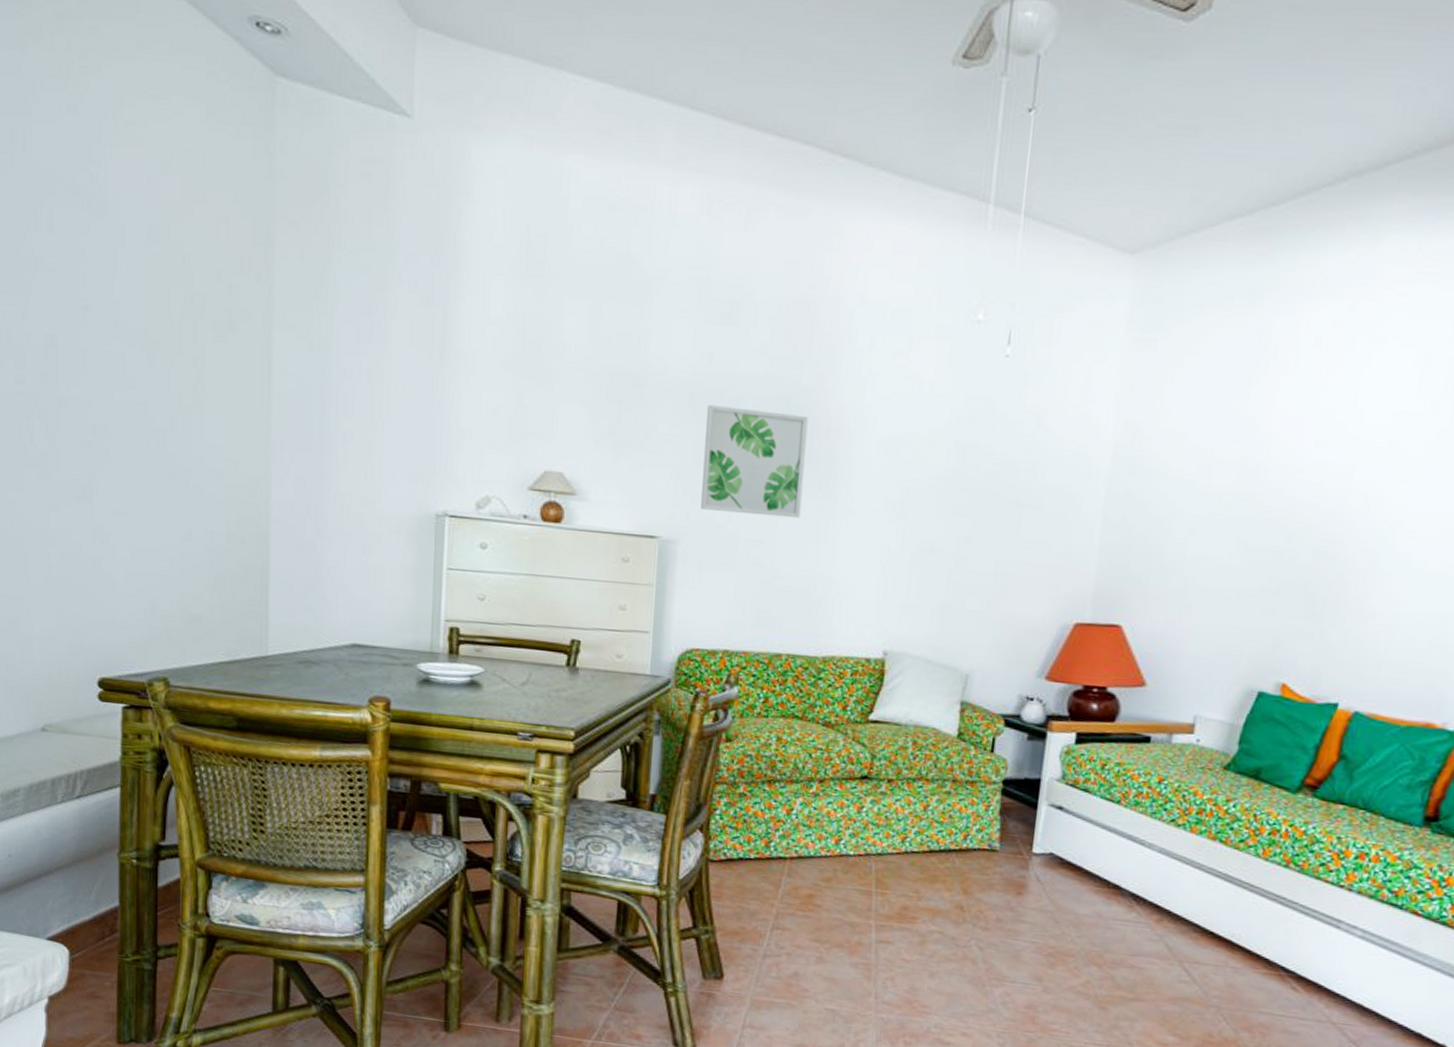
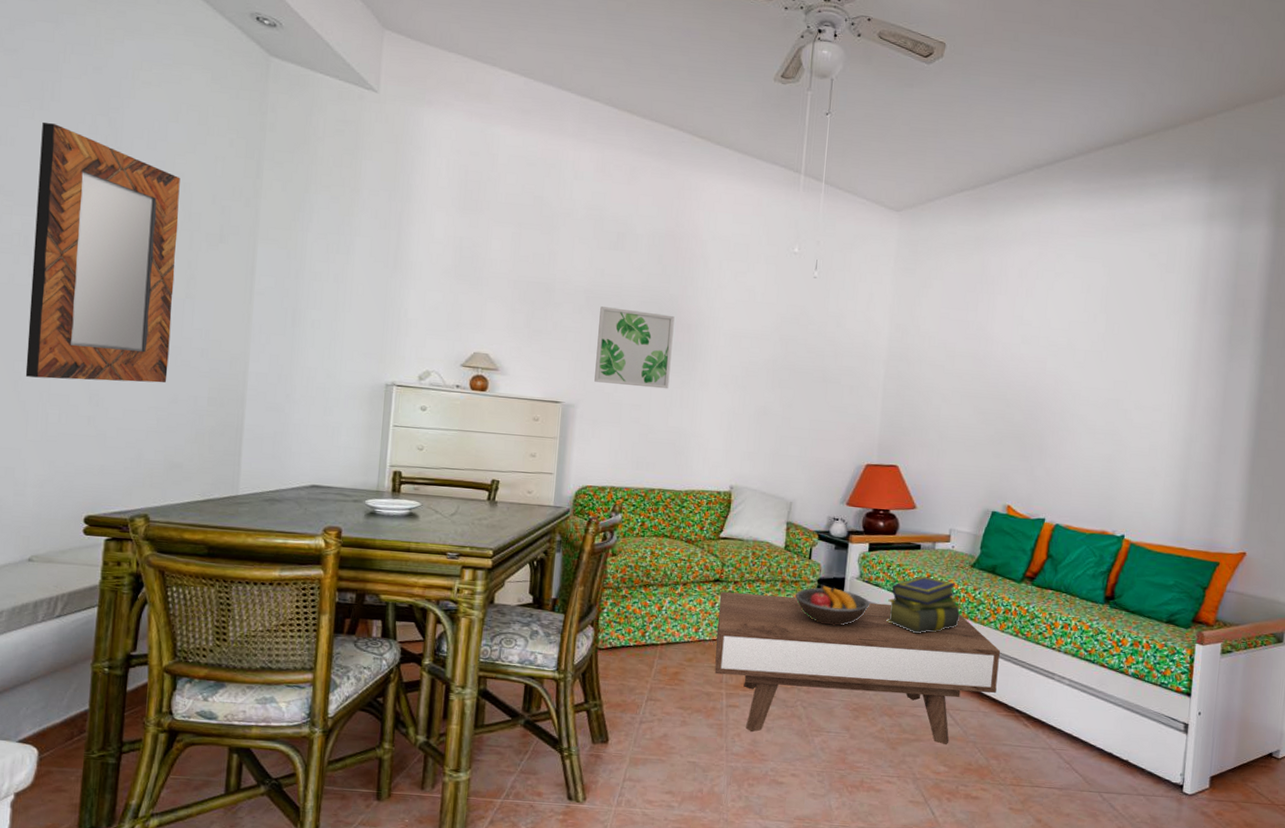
home mirror: none [15,184,179,515] -> present [25,123,180,383]
coffee table: none [860,793,1263,1009] -> present [714,592,1001,745]
fruit bowl: none [970,787,1075,843] -> present [794,585,869,626]
stack of books: none [1098,779,1205,858] -> present [886,576,960,634]

